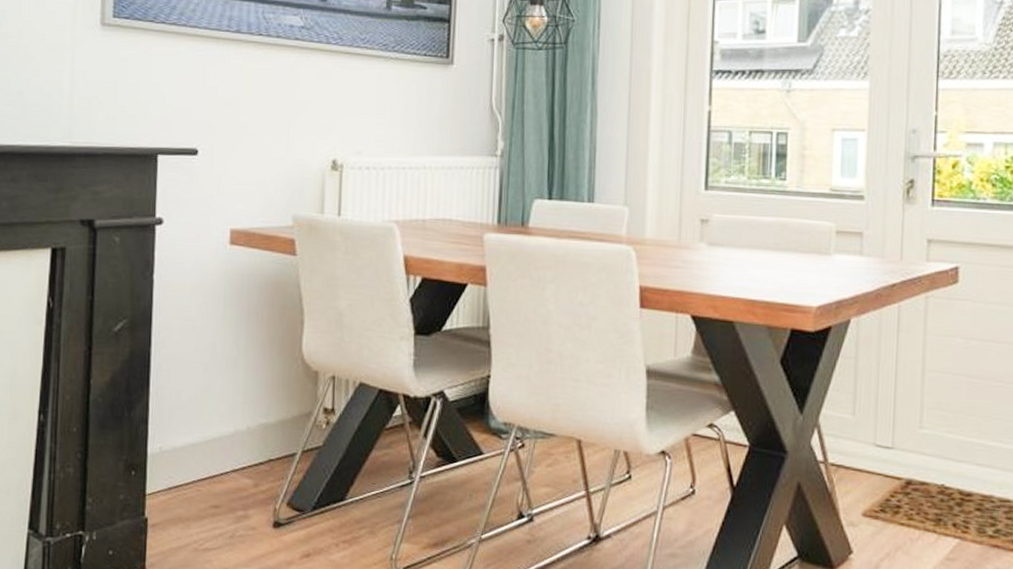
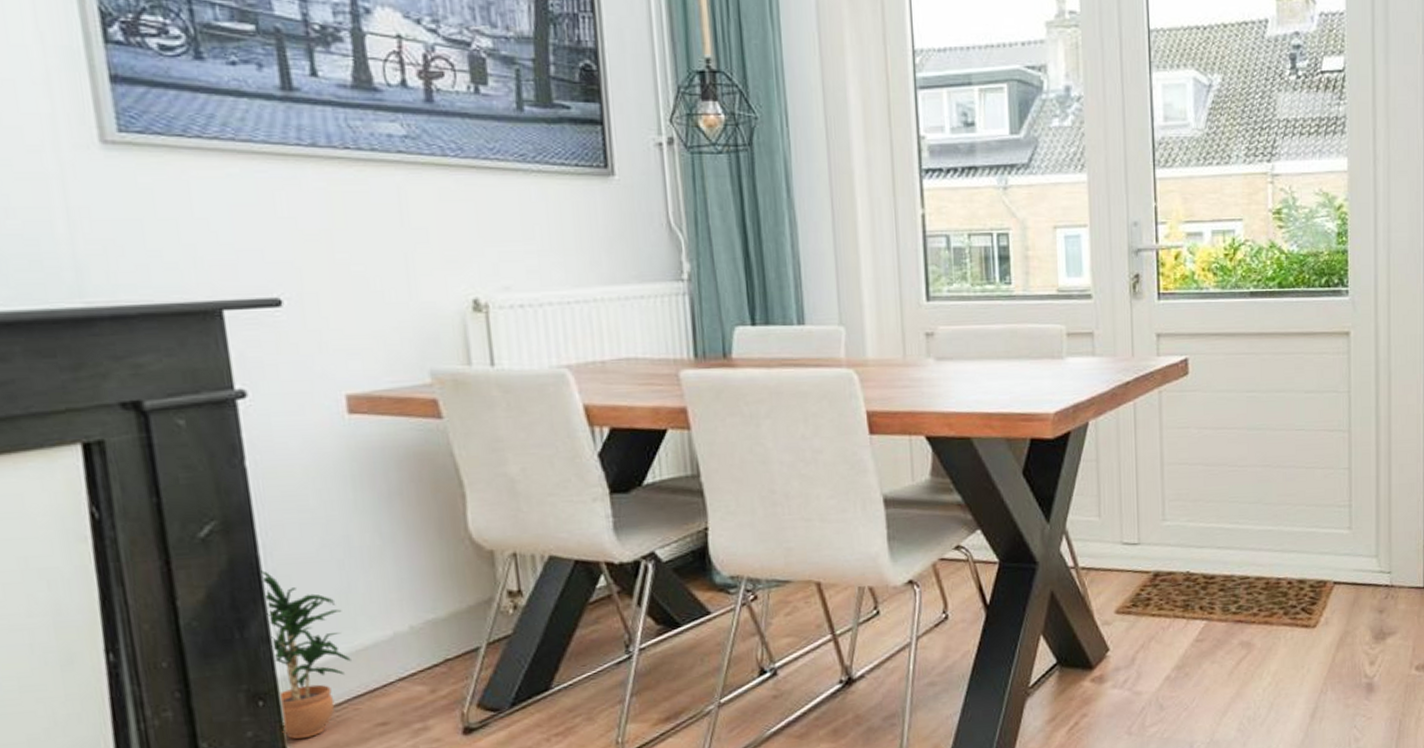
potted plant: none [144,364,201,509] -> present [259,570,351,740]

